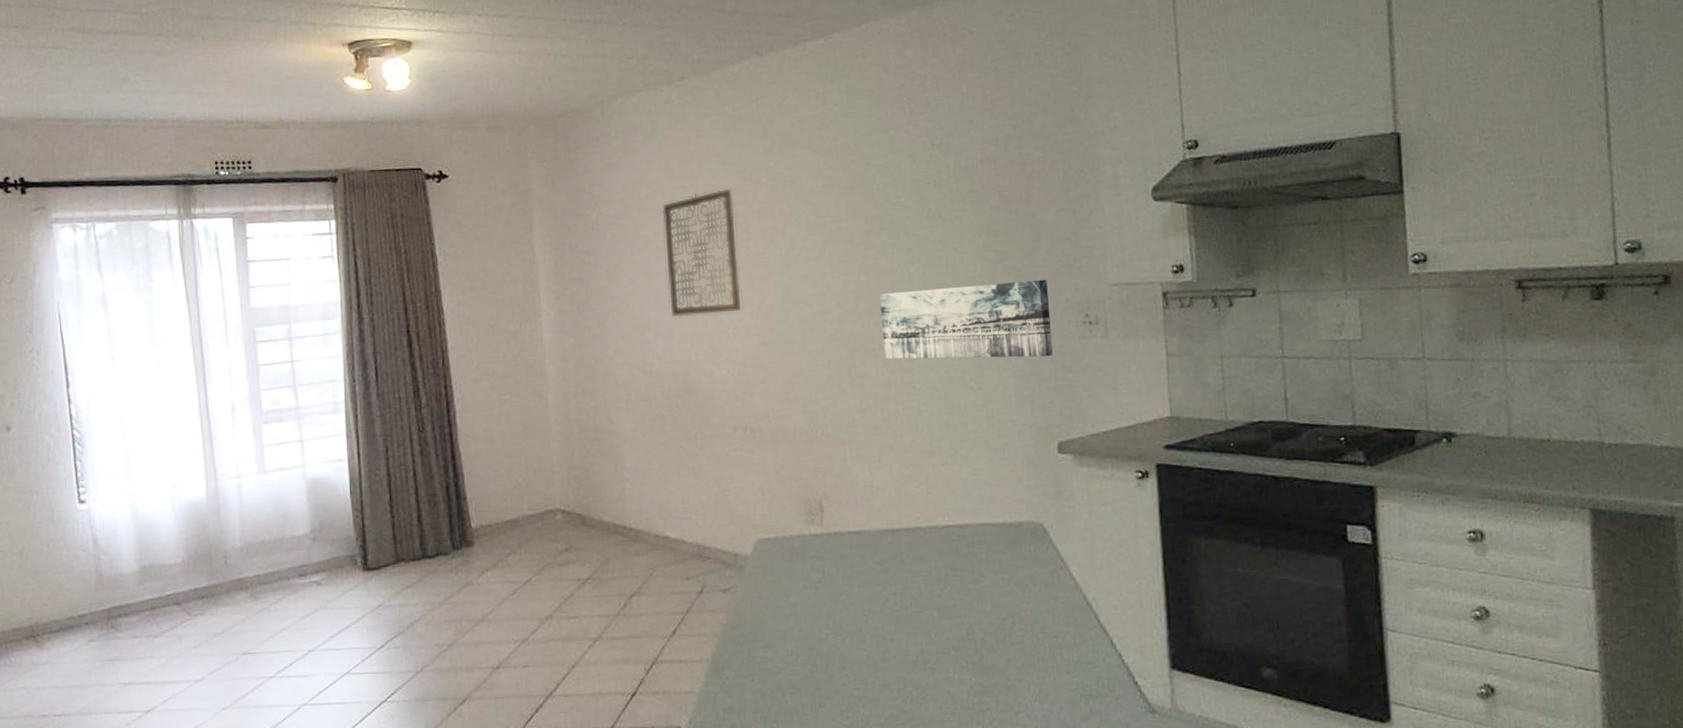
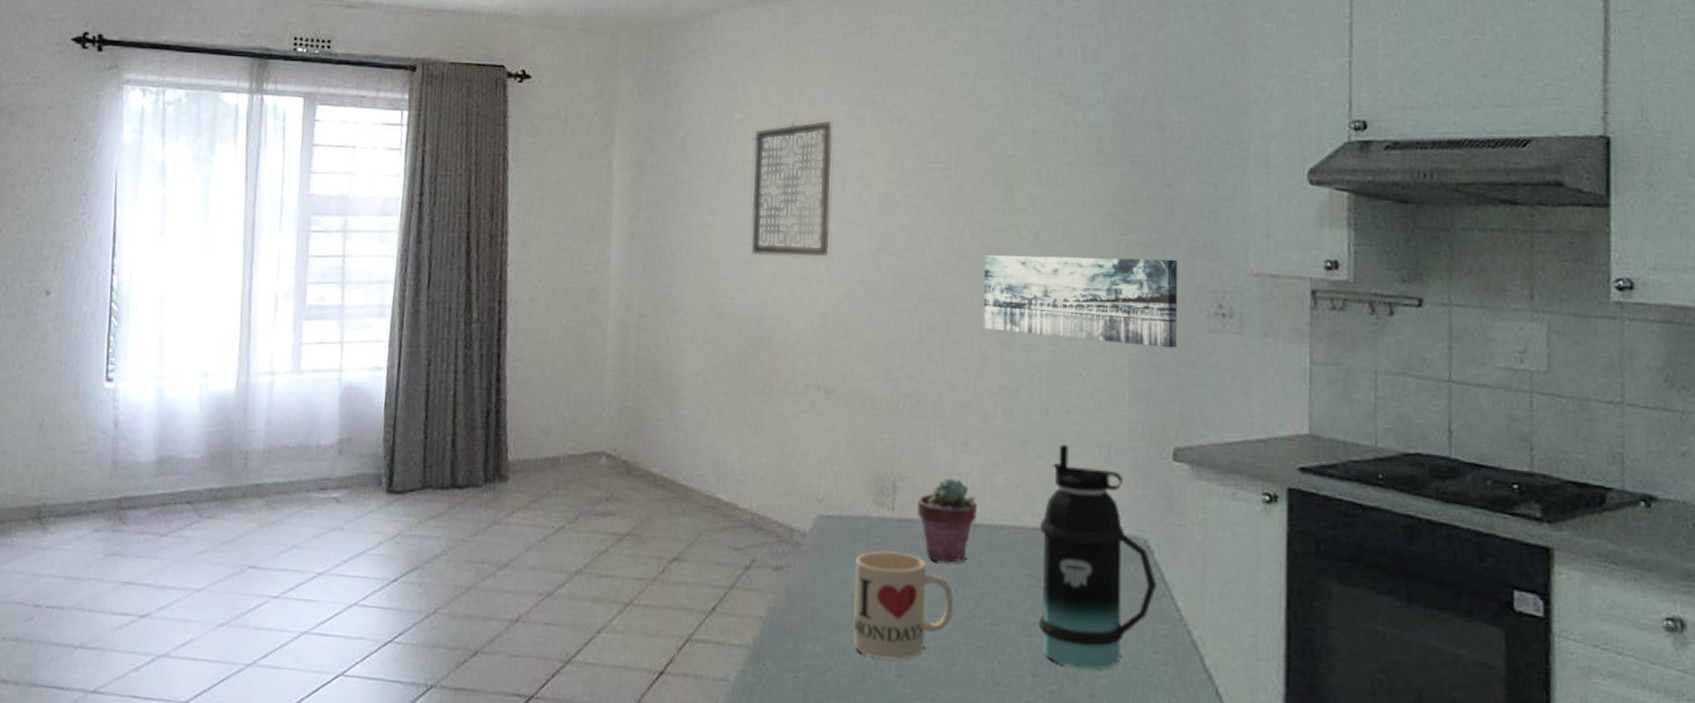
mug: none [794,562,884,655] -> present [853,551,954,660]
potted succulent: none [843,492,896,566] -> present [918,478,978,563]
bottle: none [950,450,1054,639] -> present [1038,444,1156,669]

